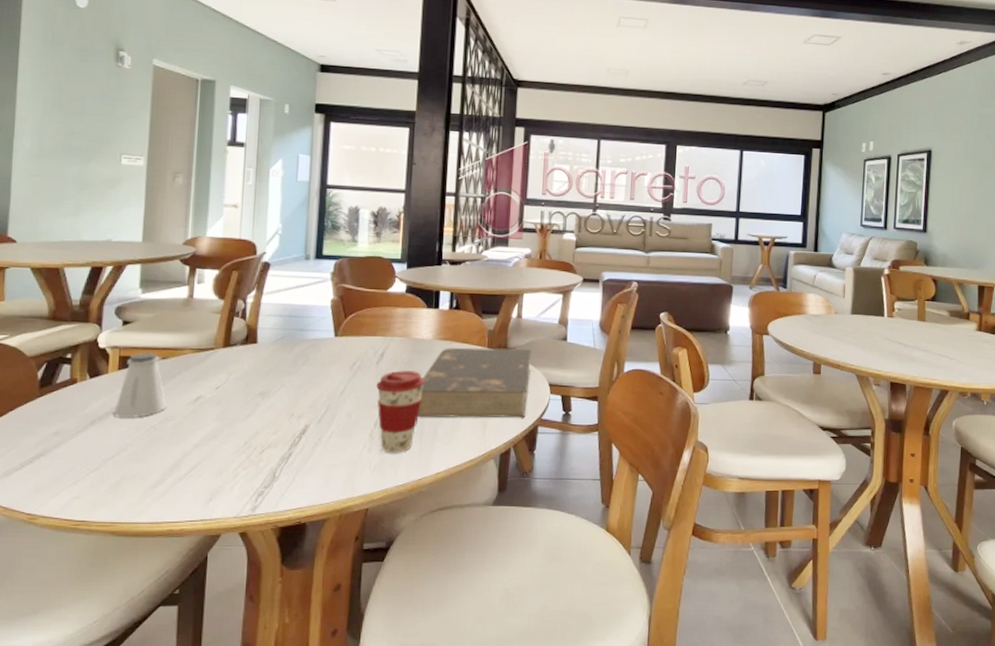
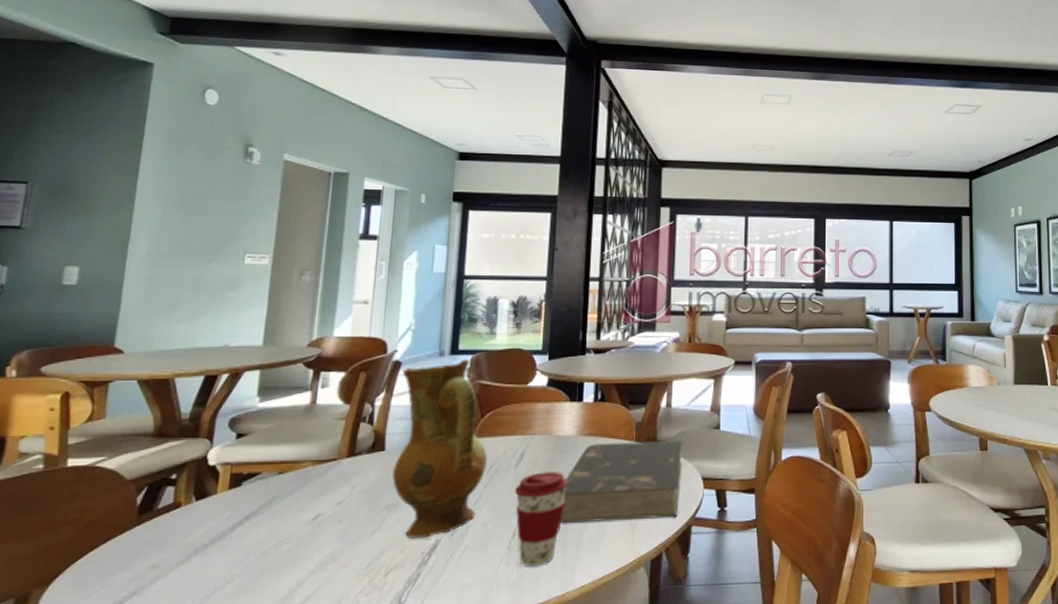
saltshaker: present [114,352,167,418] -> none [221,467,281,545]
ceramic jug: none [265,264,352,424] -> present [392,360,488,540]

